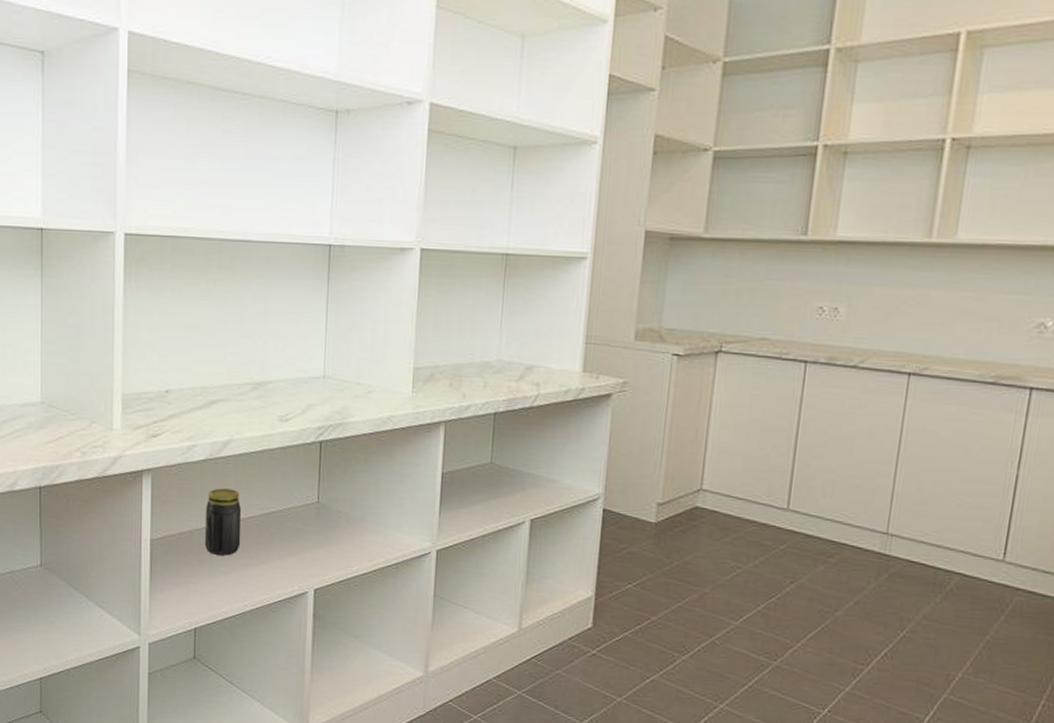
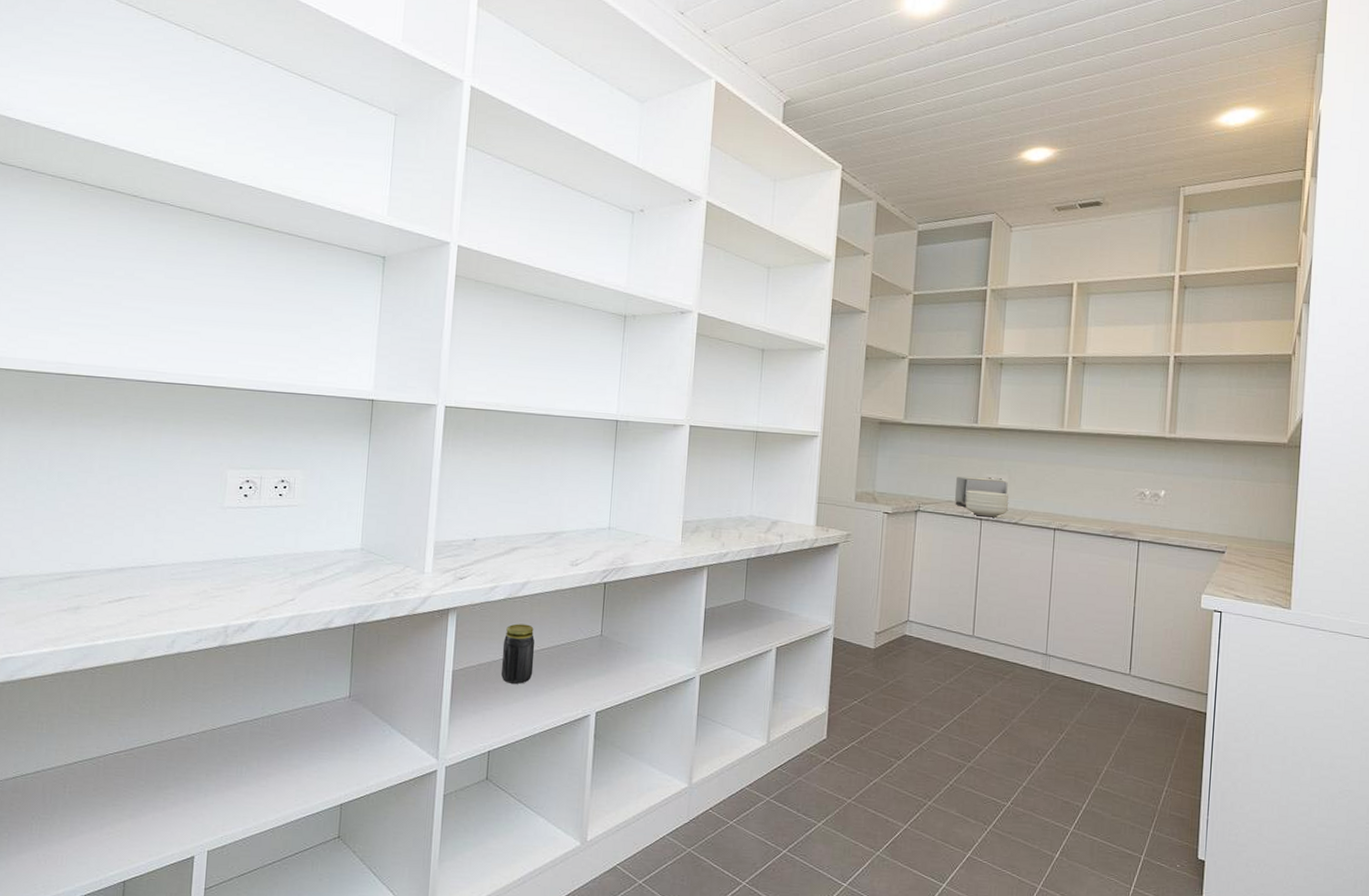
toaster: none [770,306,846,347] -> present [955,476,1008,508]
bowl: none [784,323,848,359] -> present [965,490,1010,518]

